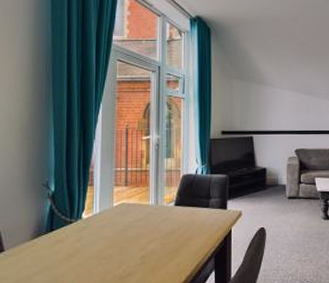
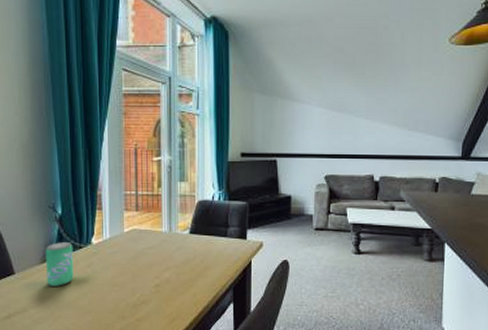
beverage can: none [35,218,64,262] -> present [45,242,74,286]

